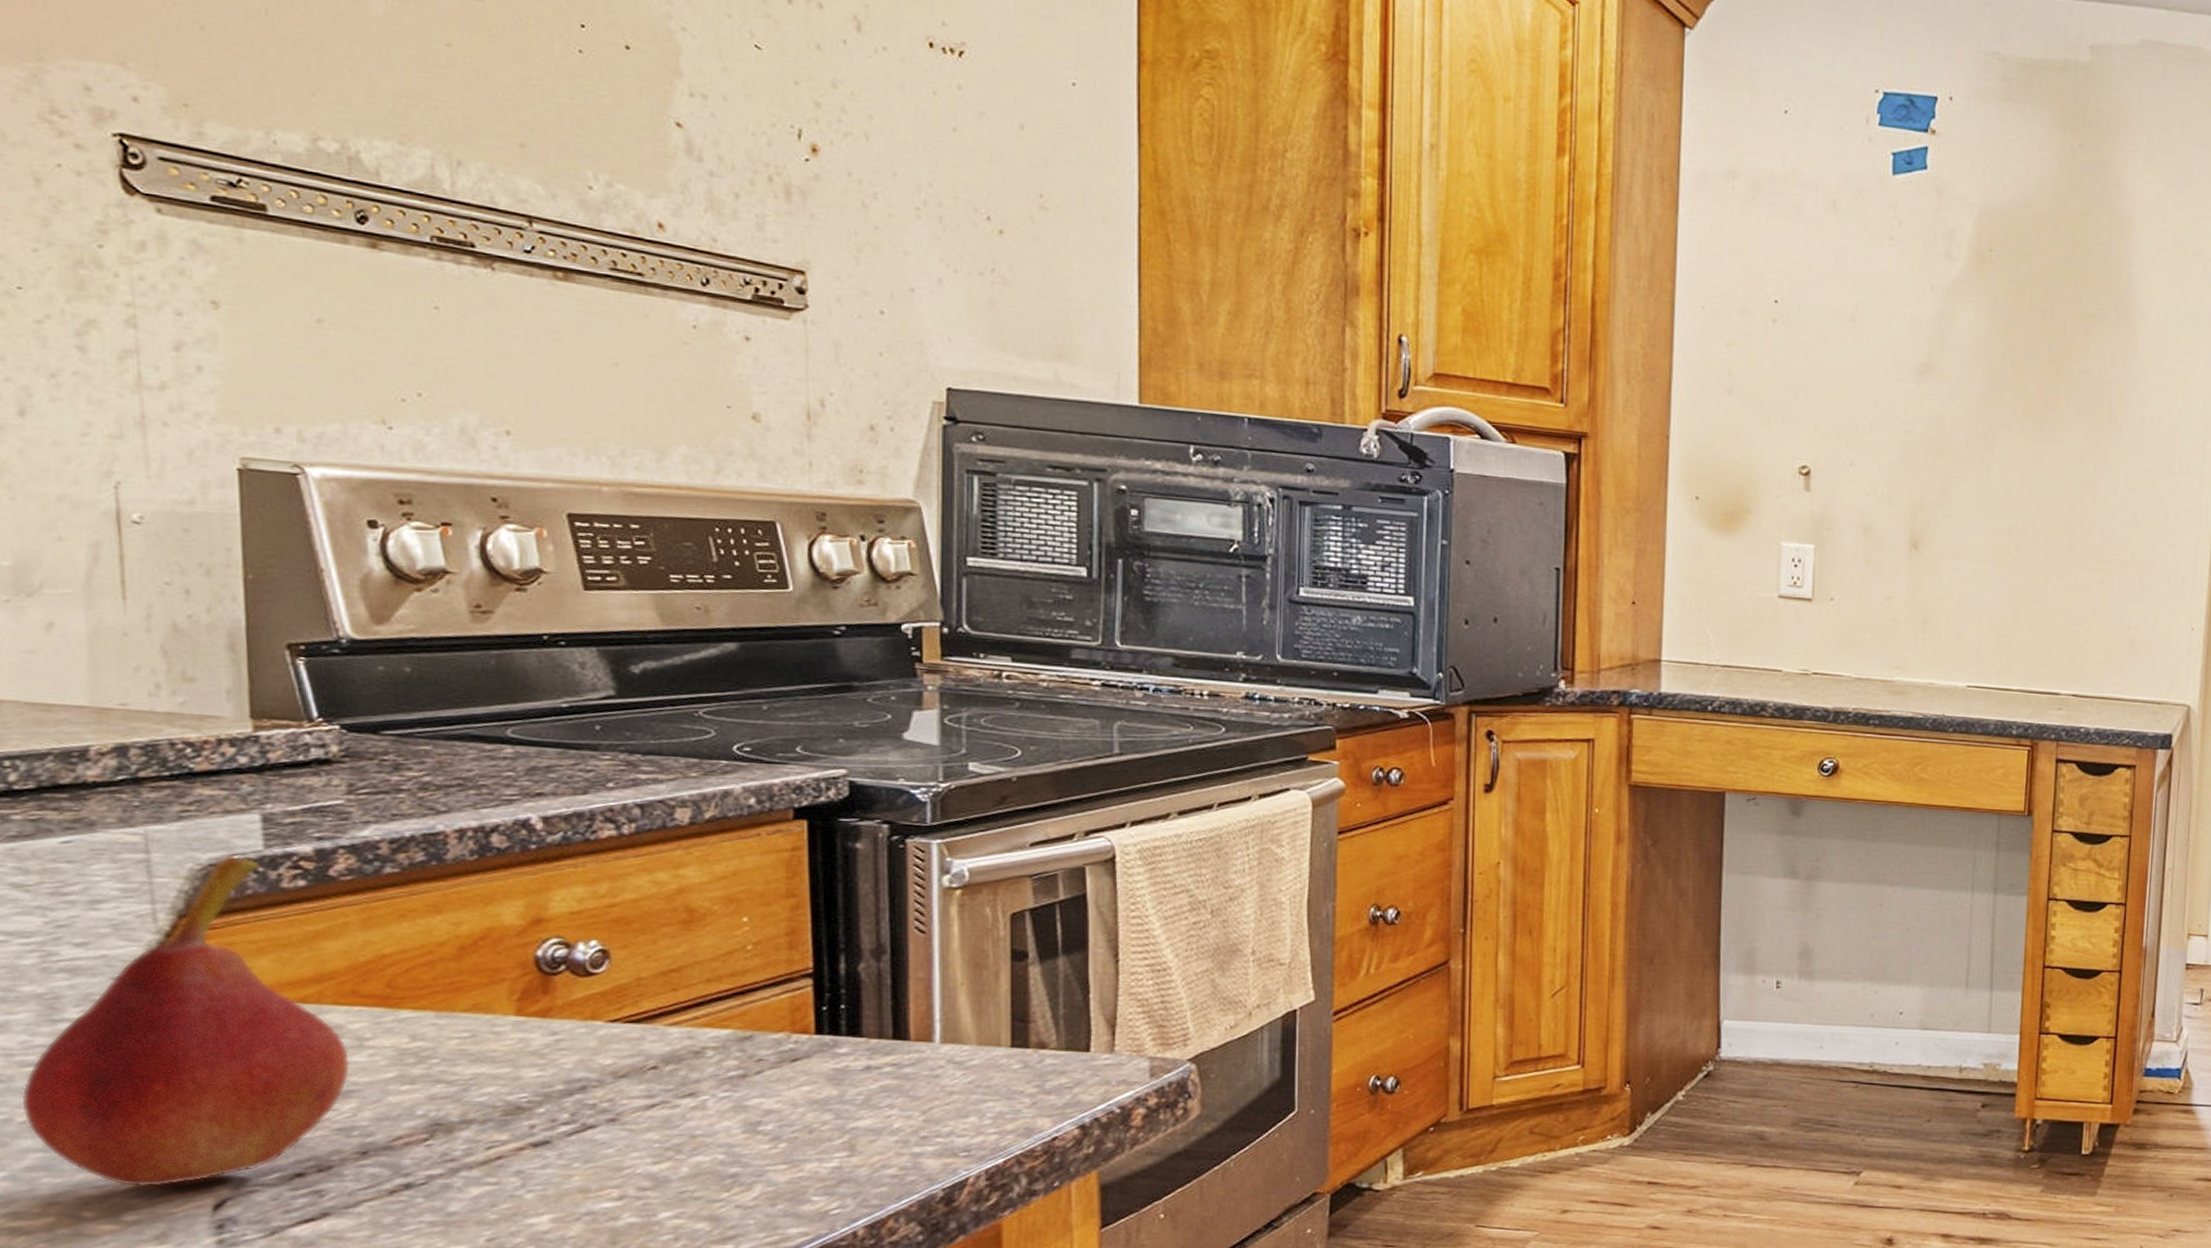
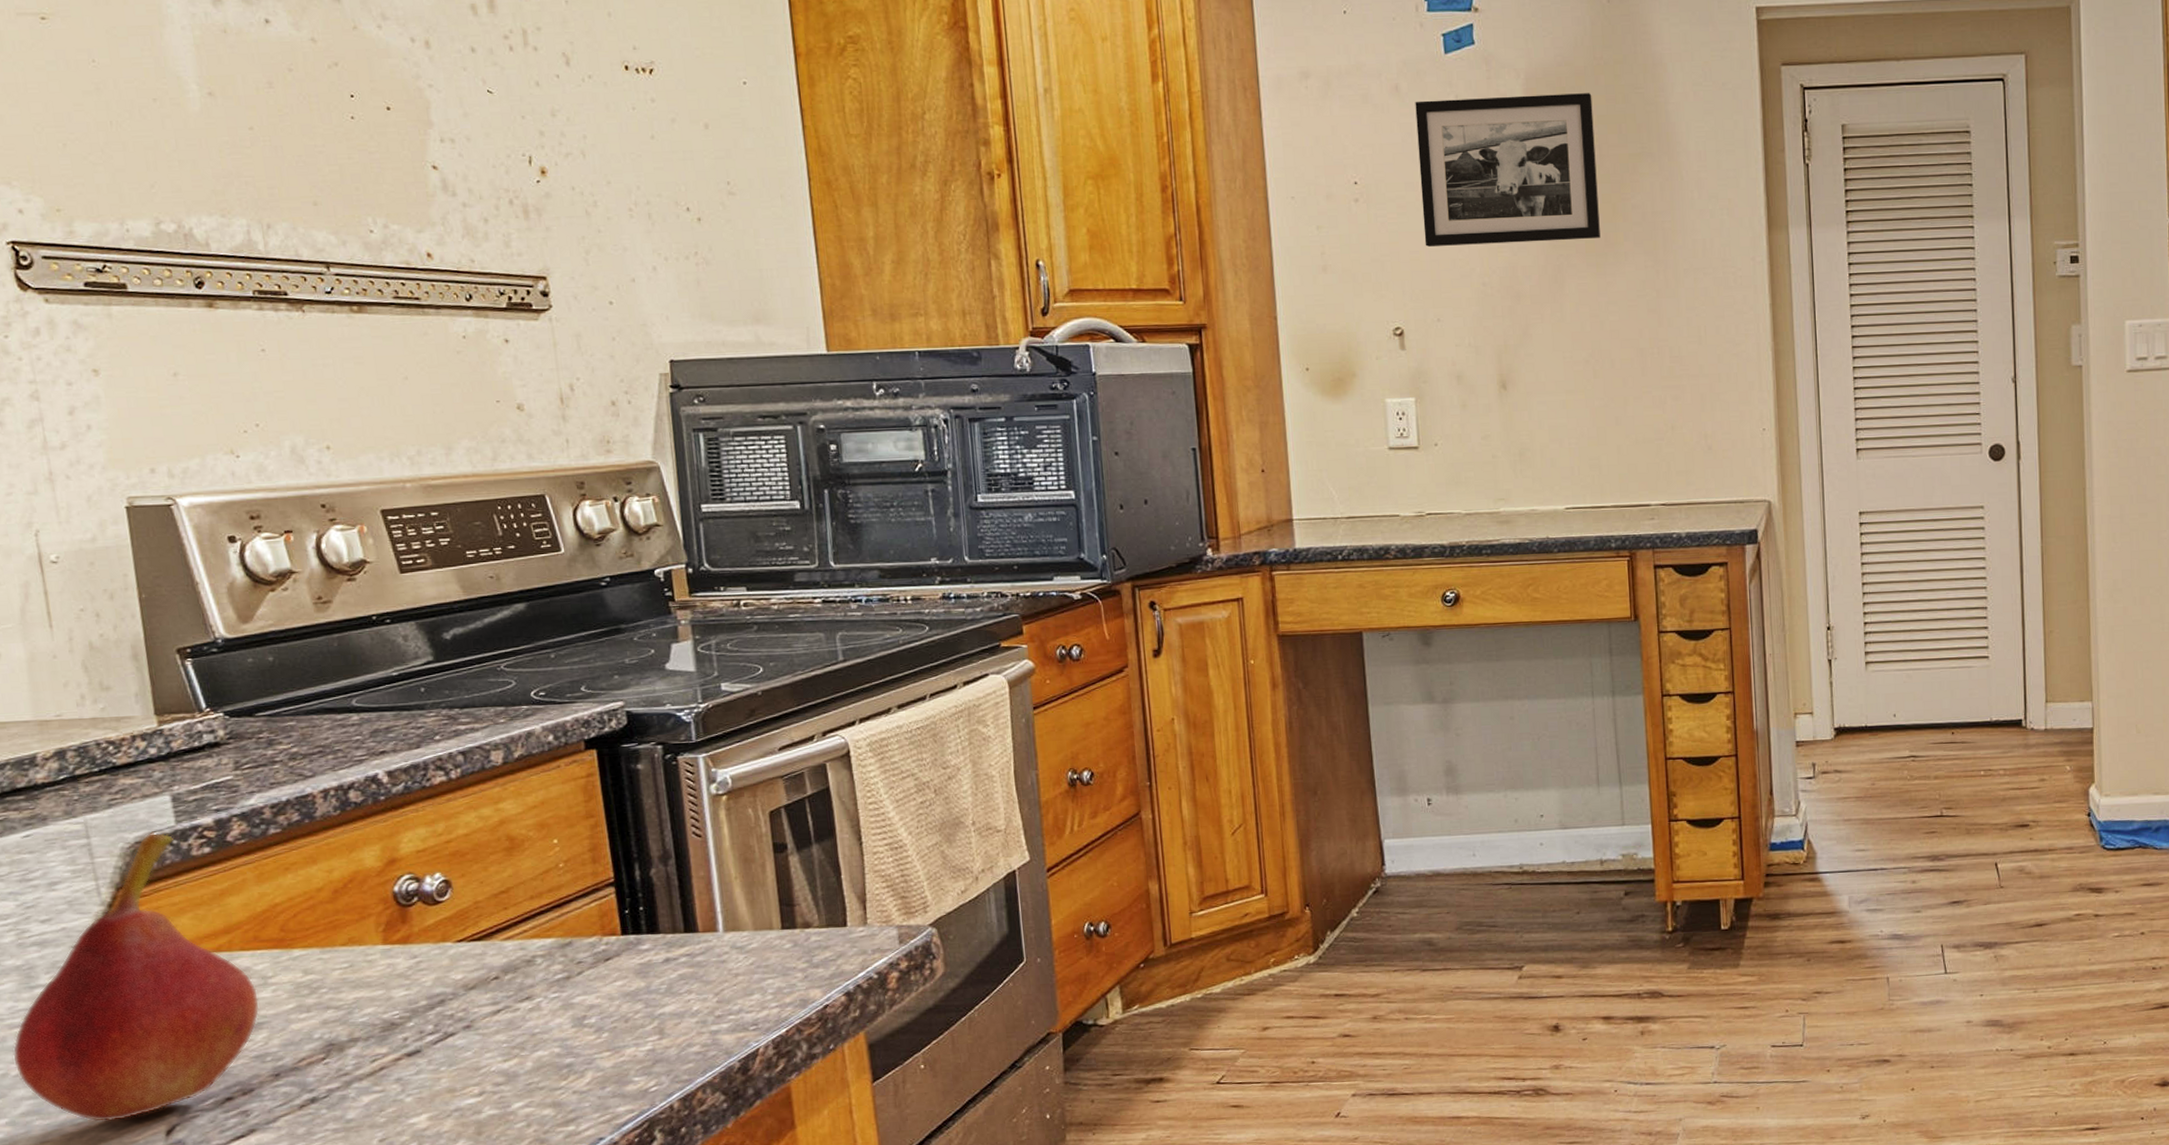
picture frame: none [1845,221,2050,400] -> present [1415,93,1600,247]

